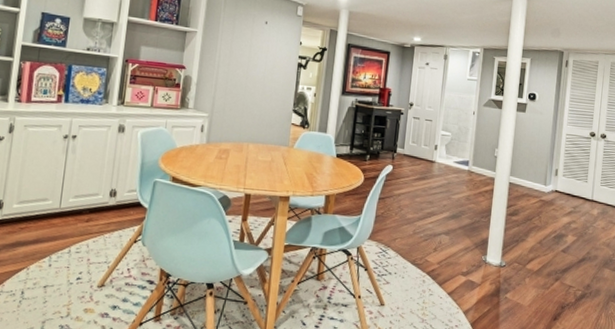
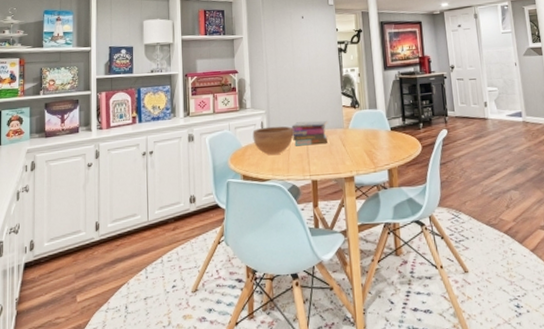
bowl: none [189,131,235,162] -> present [252,126,294,156]
books: none [233,132,274,160] -> present [292,120,328,146]

